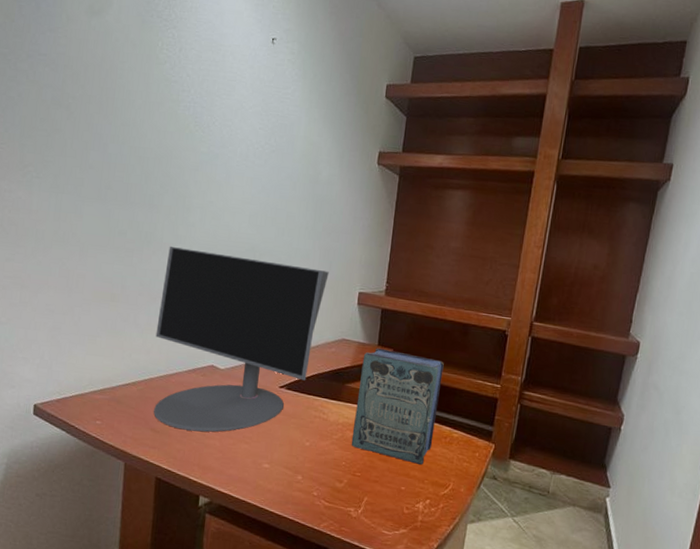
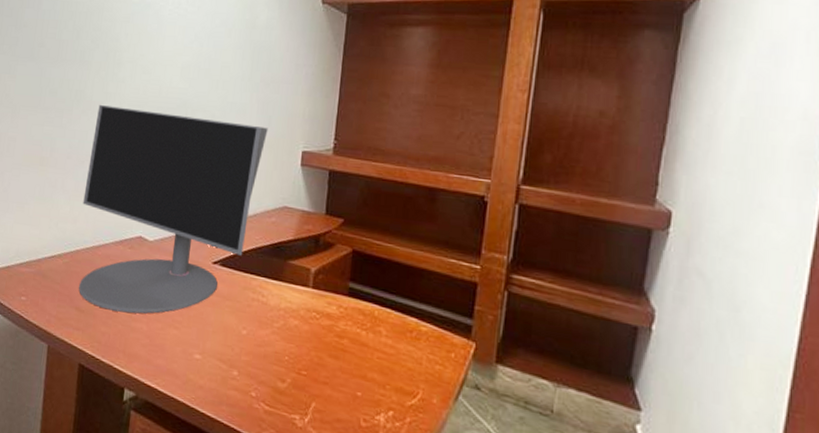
book: present [351,348,444,465] -> none [295,217,407,365]

